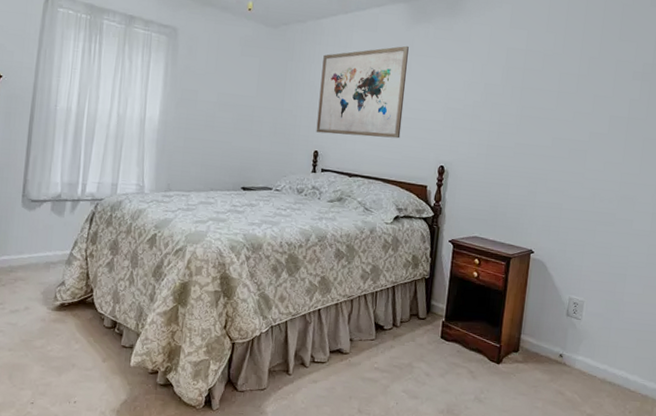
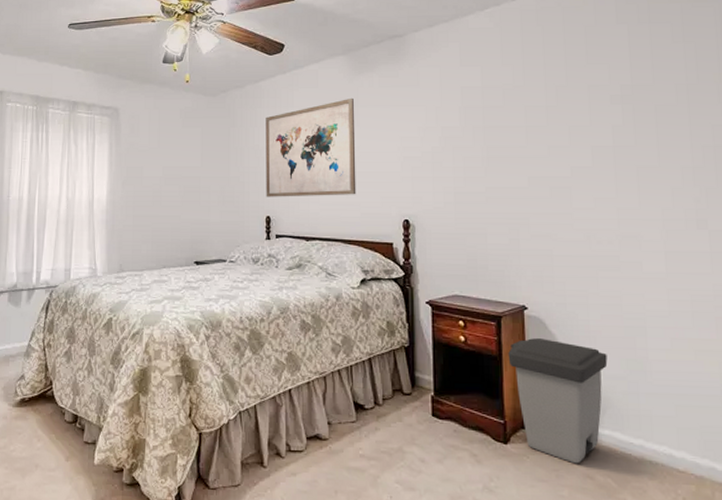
trash can: none [511,278,592,382] -> present [508,338,608,464]

